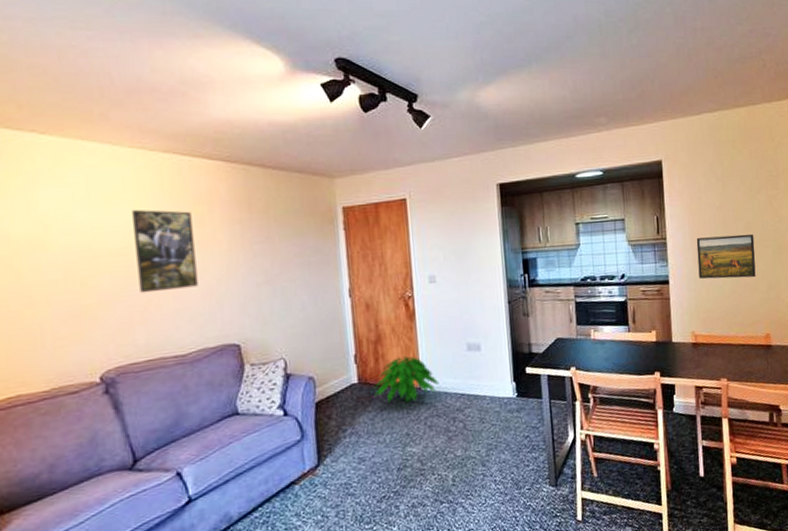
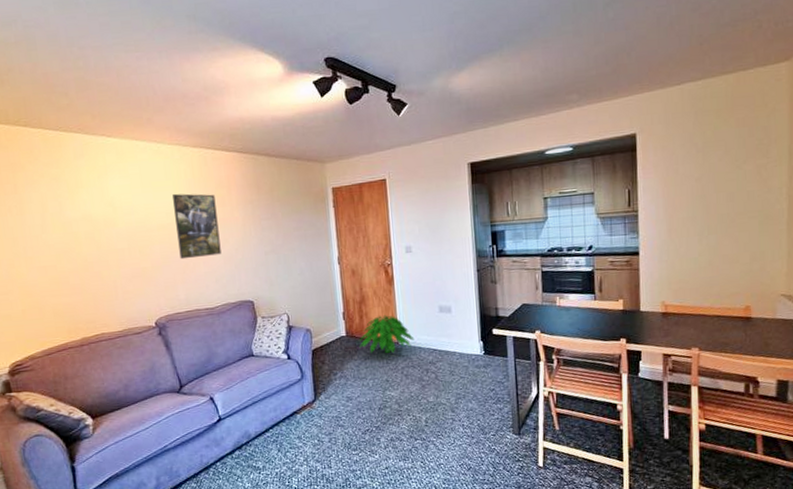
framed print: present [696,234,756,279] -> none [670,205,738,251]

